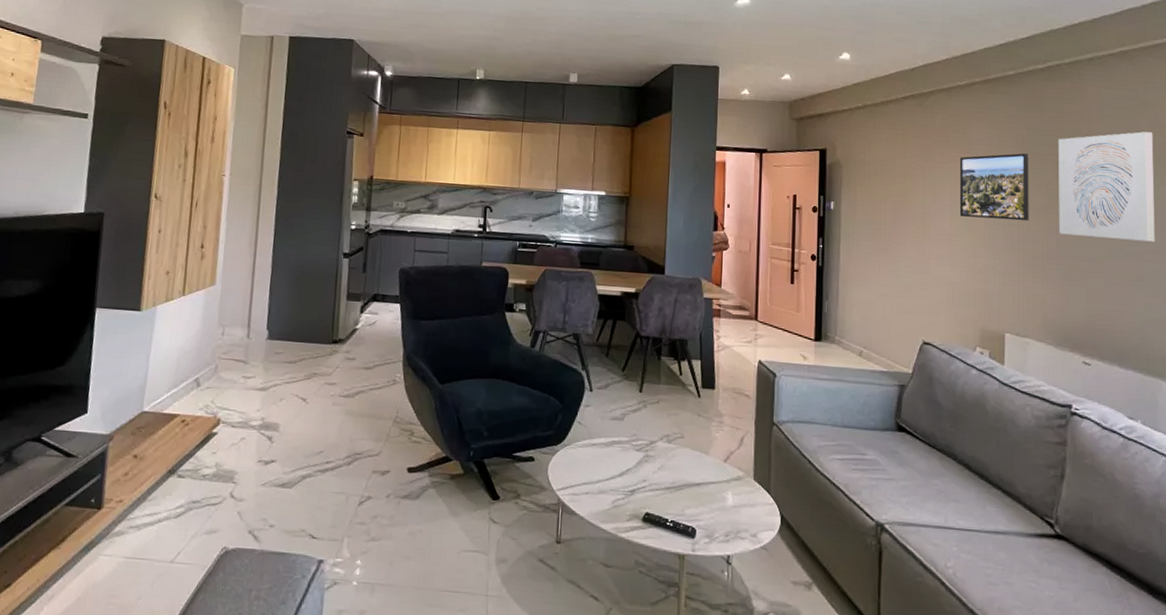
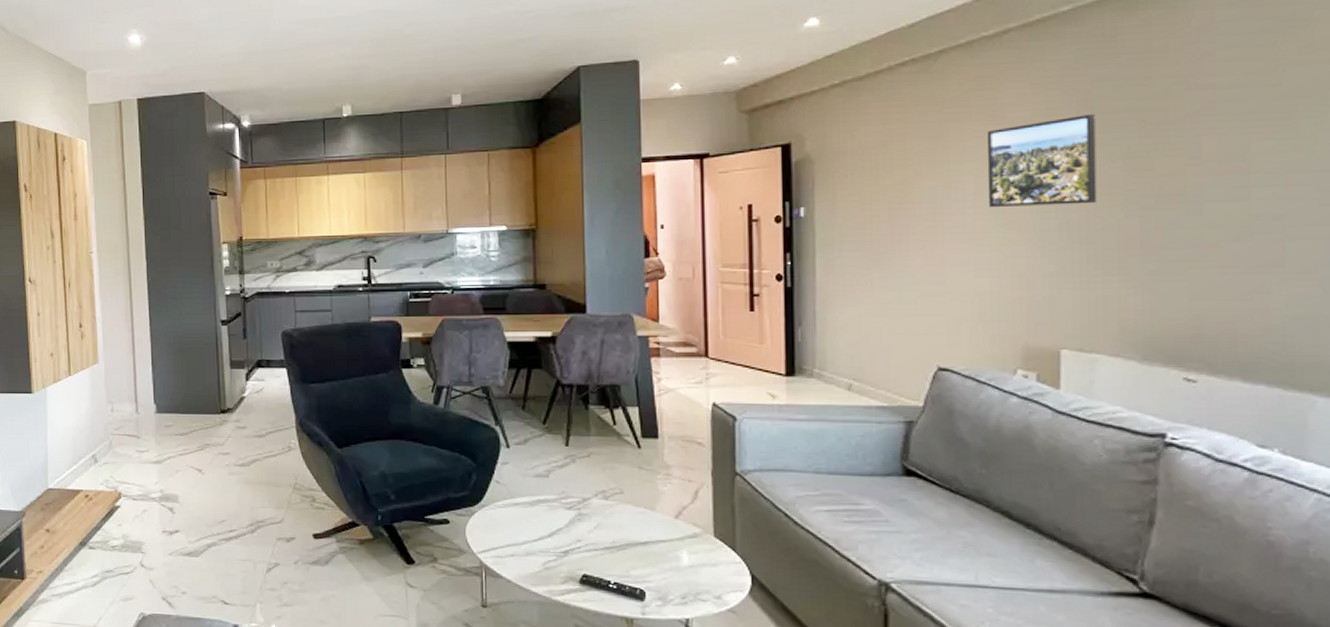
wall art: present [1058,131,1155,242] -> none [1143,60,1307,216]

